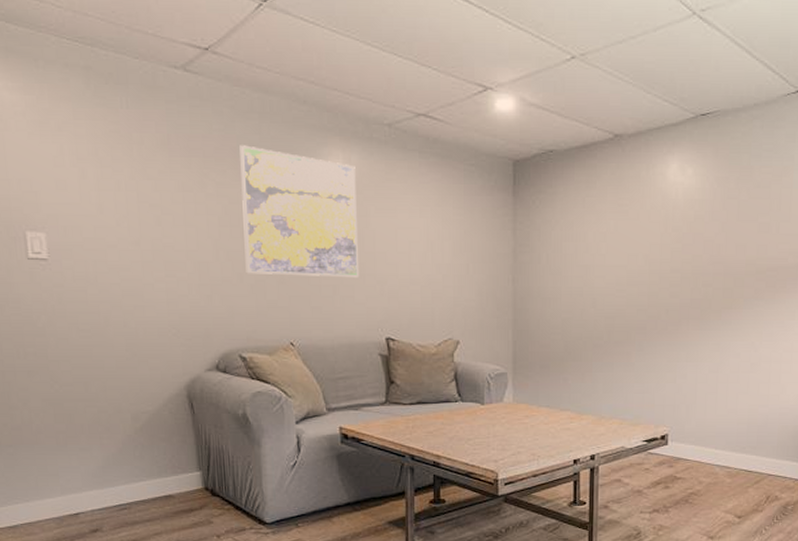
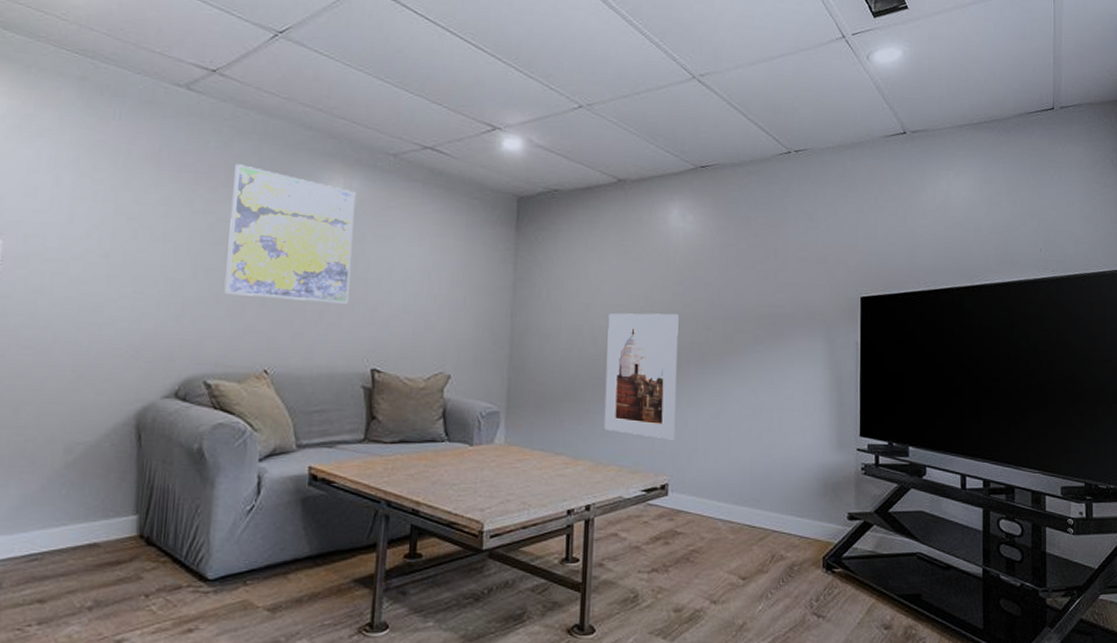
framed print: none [605,271,678,394] -> present [603,313,679,440]

